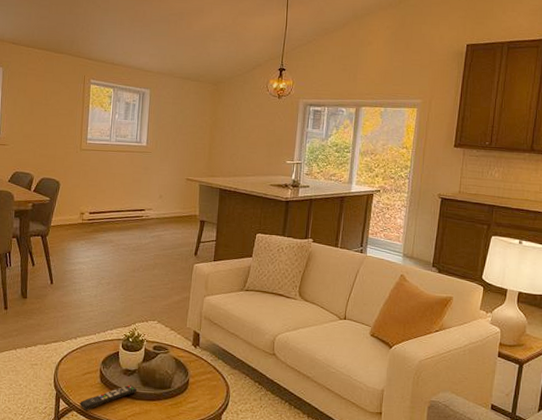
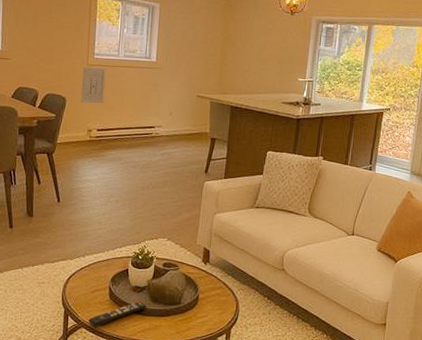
wall art: none [74,151,98,187] -> present [80,66,106,104]

